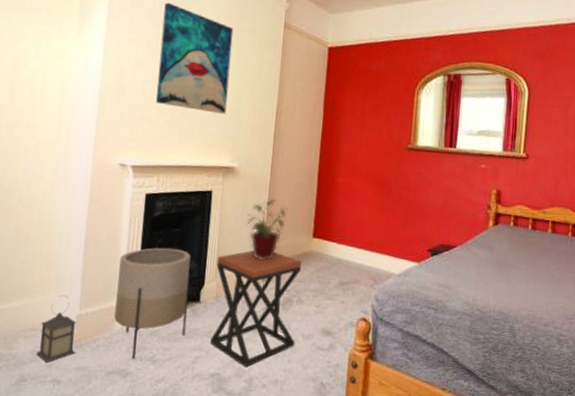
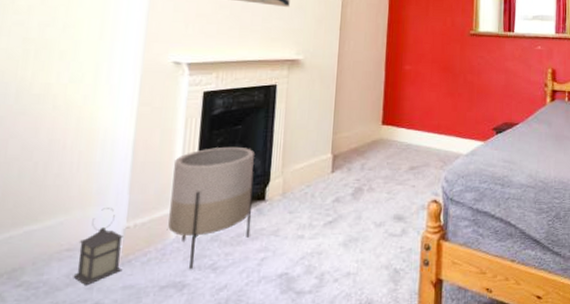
stool: present [210,250,301,368] -> none [277,142,371,263]
potted plant: present [247,199,287,260] -> none [314,90,355,150]

